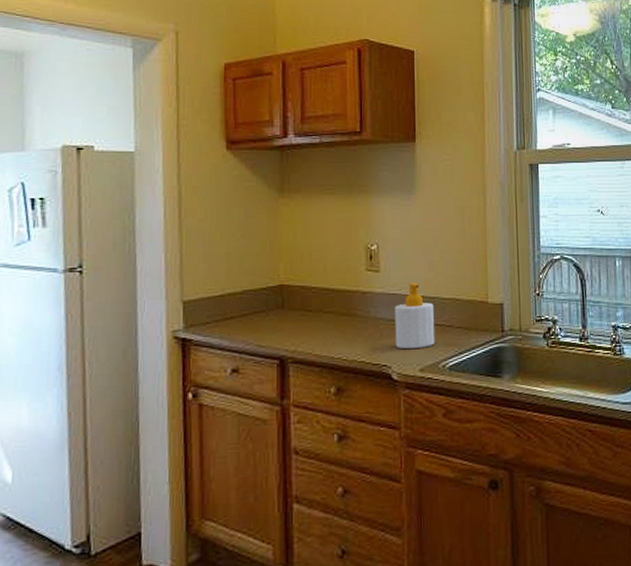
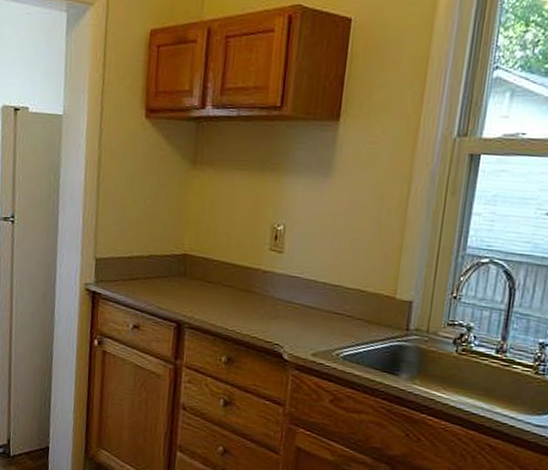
soap bottle: present [395,283,435,349] -> none [290,268,336,334]

